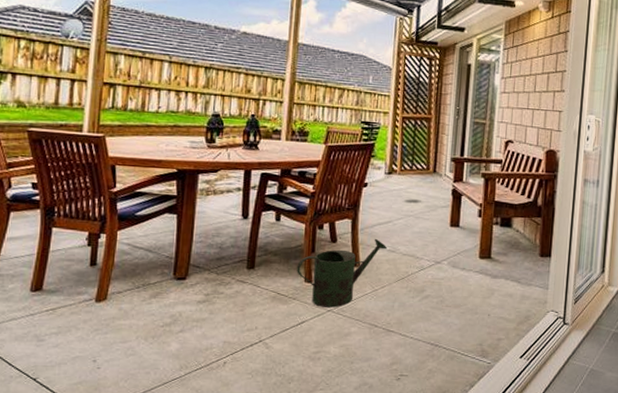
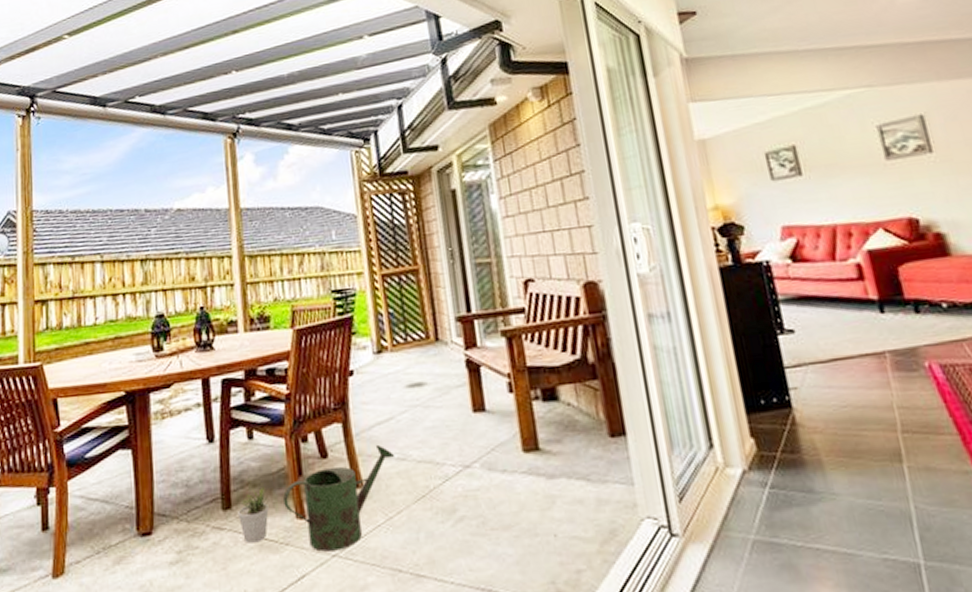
potted plant: none [259,256,286,295] -> present [238,486,270,543]

